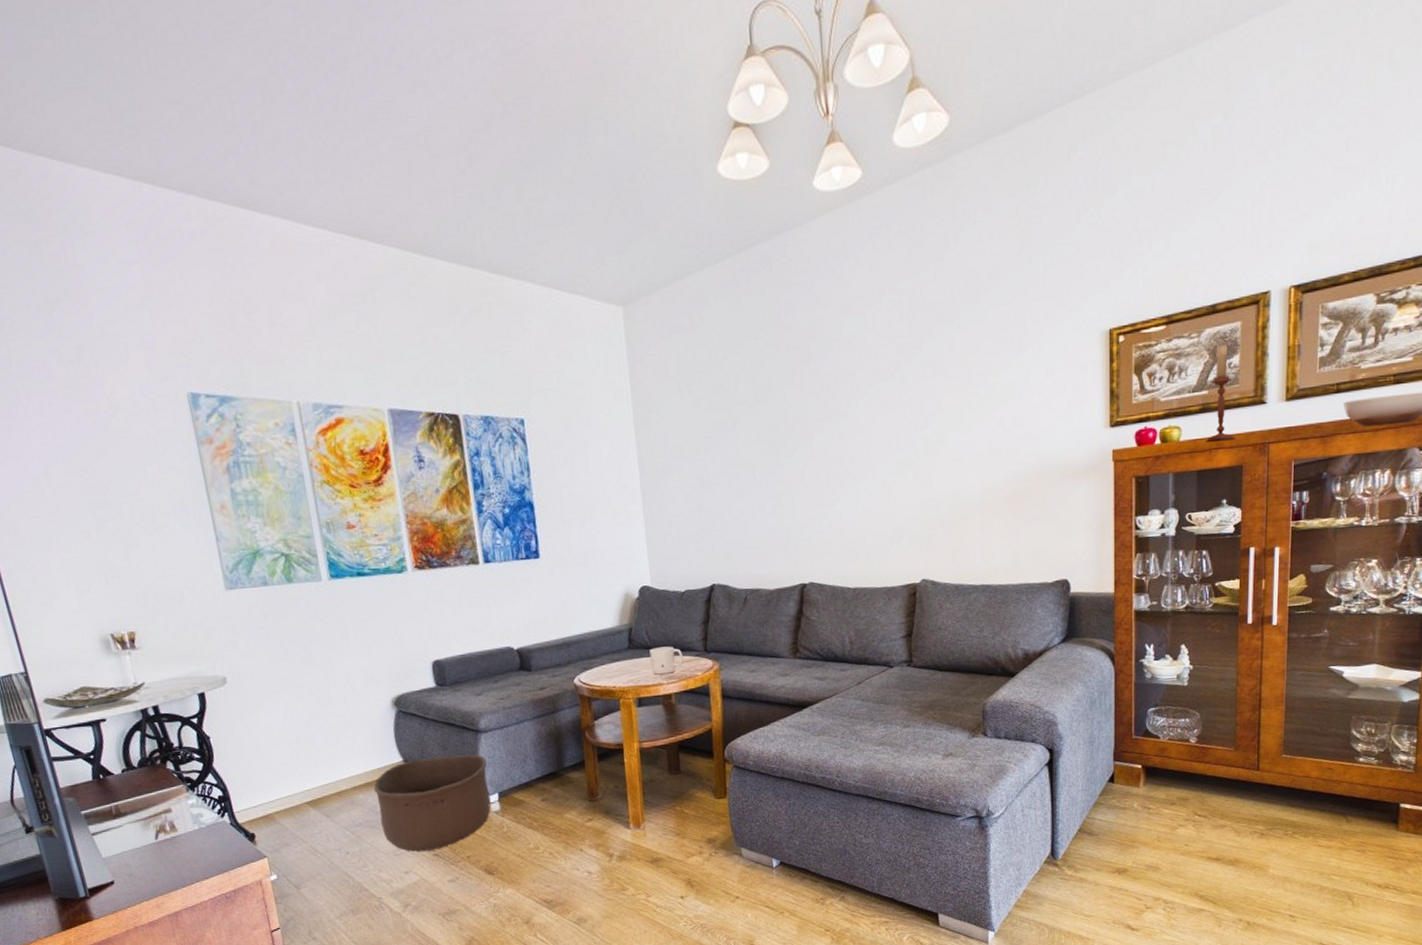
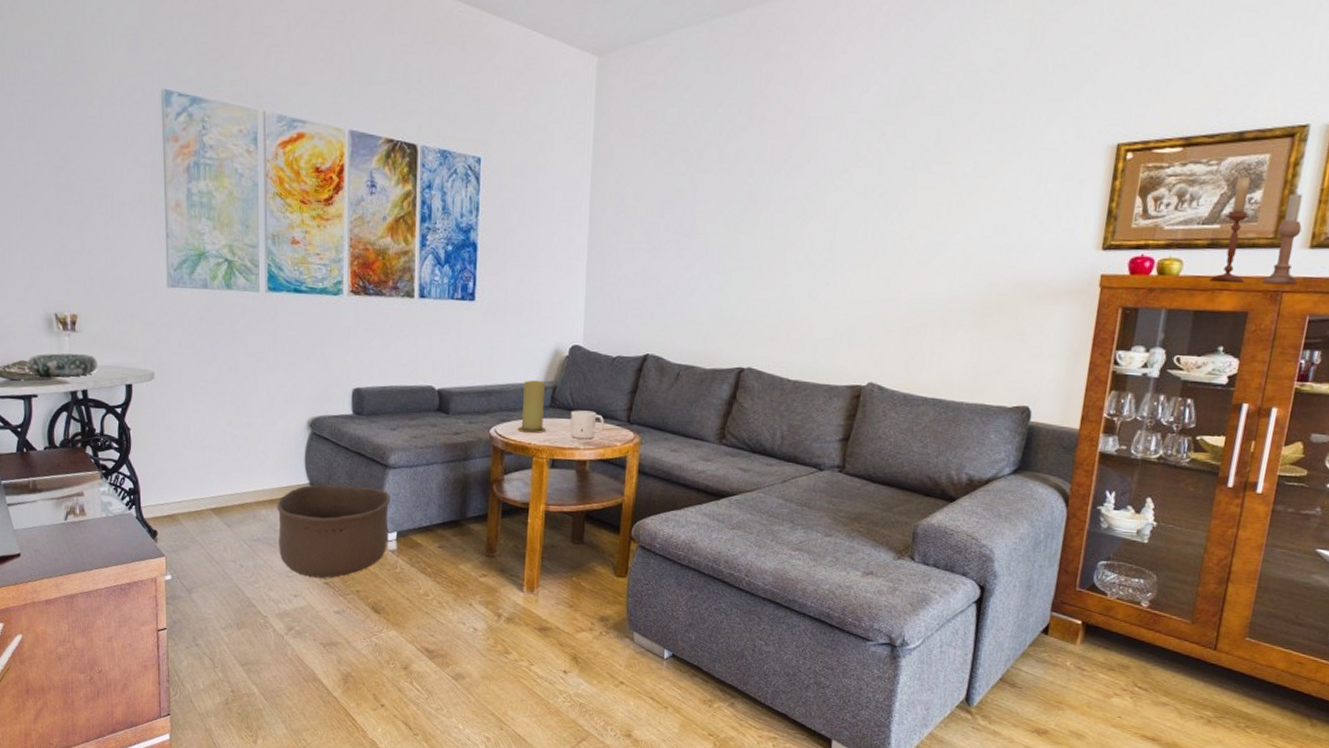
decorative bowl: none [88,669,166,700] -> present [26,353,98,377]
candle: none [600,625,629,677] -> present [517,380,547,433]
candlestick: none [1251,353,1280,438] -> present [1263,193,1303,285]

